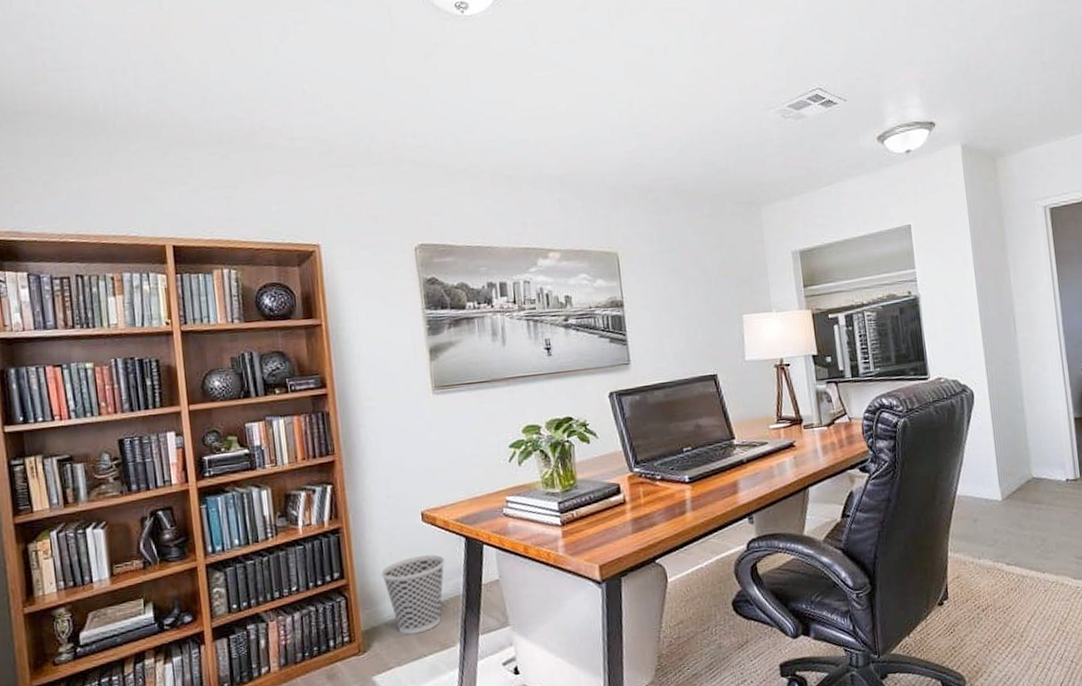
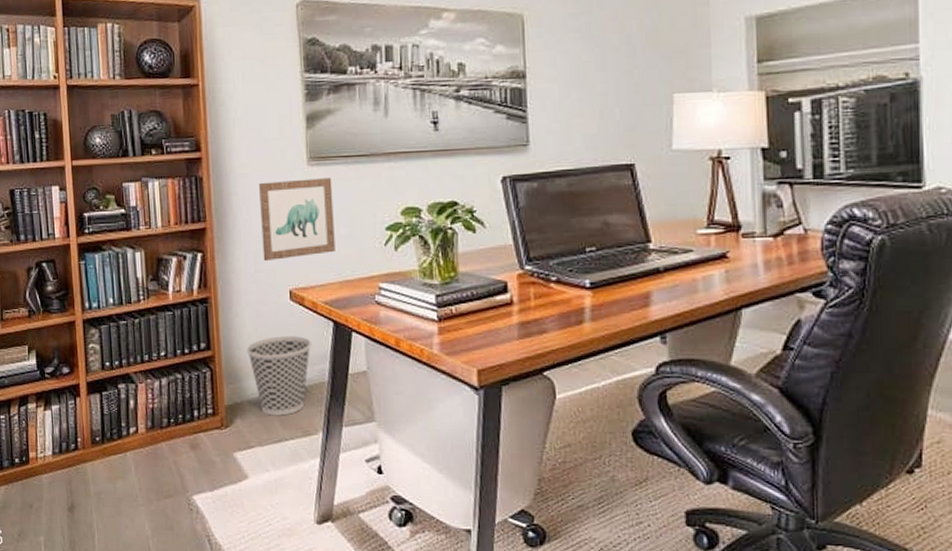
wall art: none [386,404,464,487] -> present [259,178,335,262]

